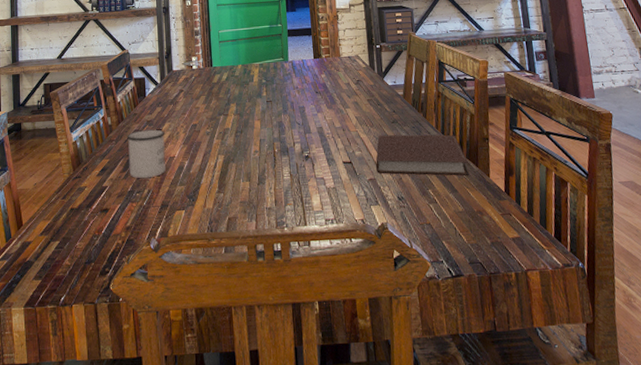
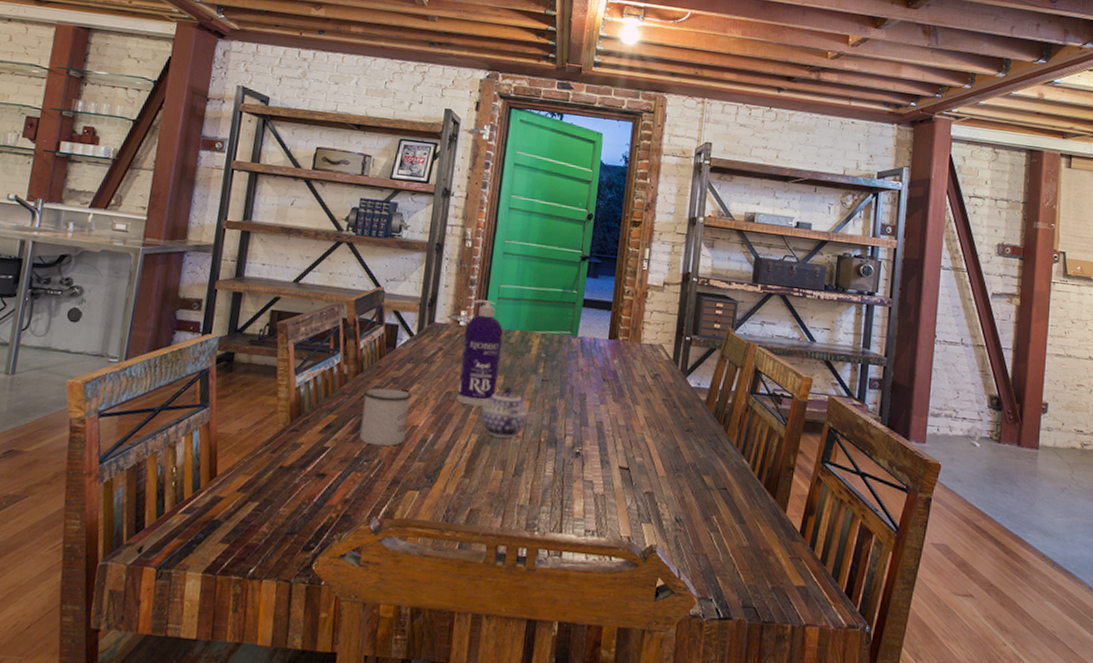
spray bottle: none [198,45,231,133] -> present [456,299,503,407]
teapot: none [223,112,261,155] -> present [481,387,528,439]
notebook: present [376,134,470,177] -> none [657,443,765,508]

